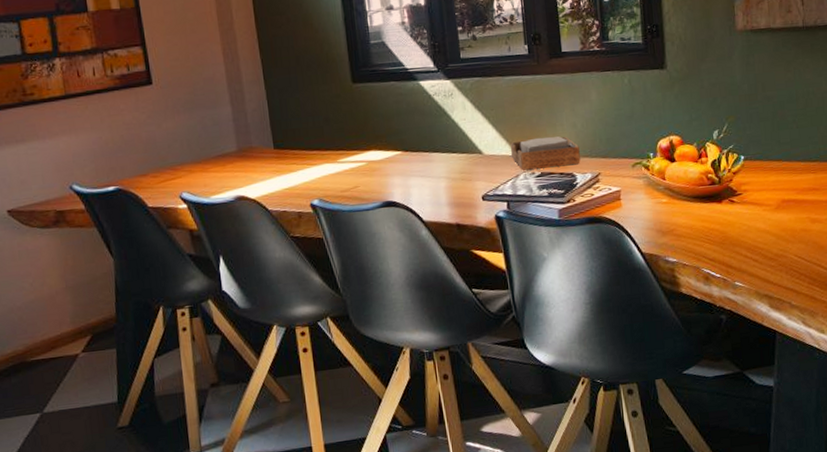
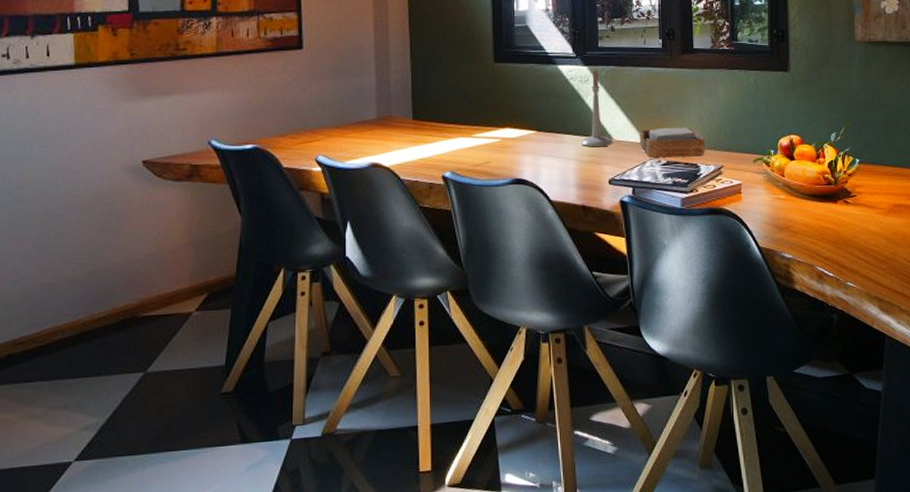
candlestick: none [449,82,483,164] -> present [580,69,613,147]

